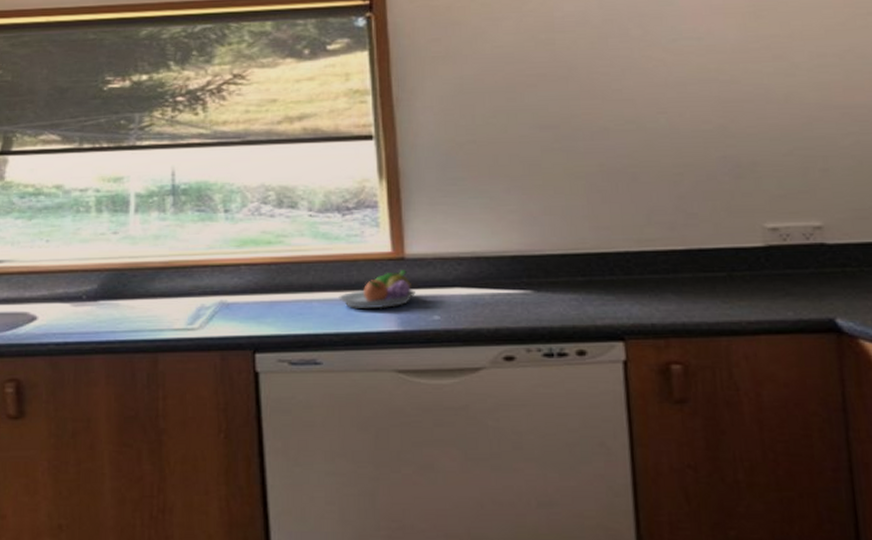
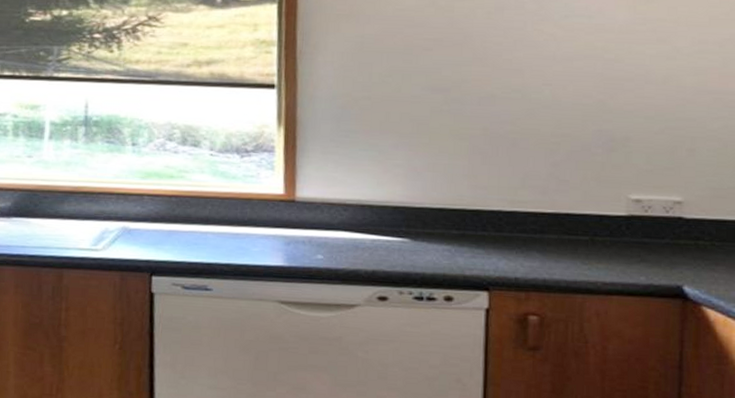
fruit bowl: present [338,270,415,309] -> none [232,211,303,245]

